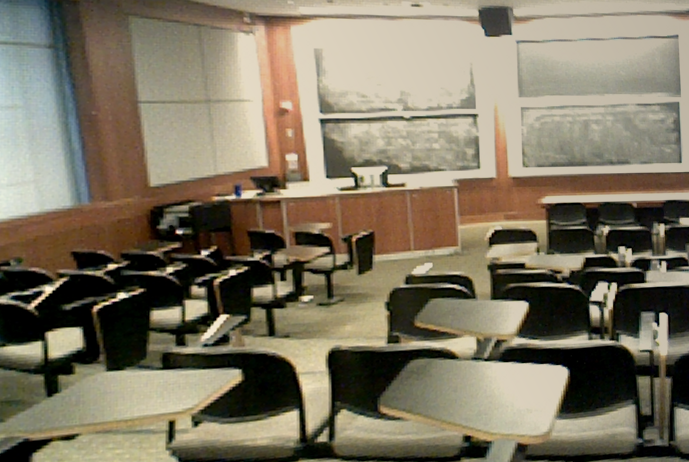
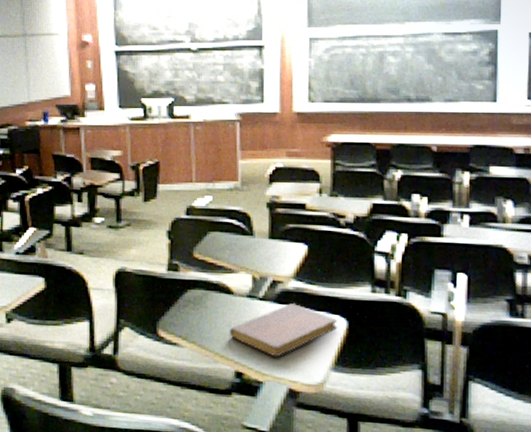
notebook: none [455,360,560,415] -> present [229,303,338,357]

